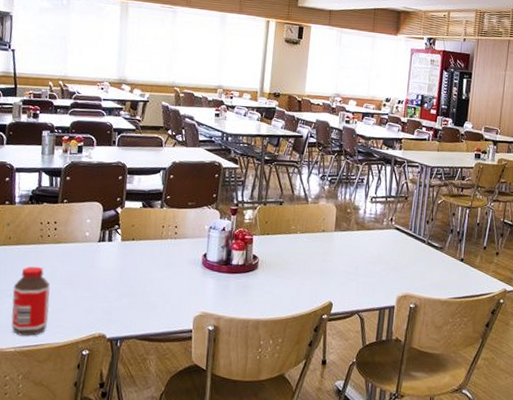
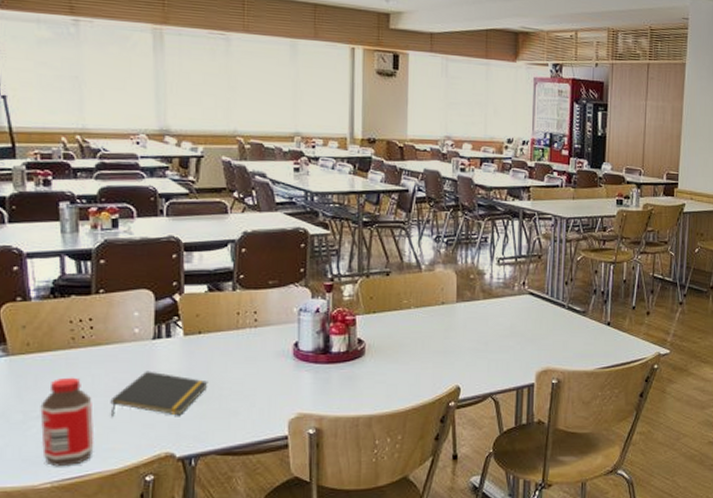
notepad: none [63,266,136,305] -> present [110,371,208,417]

